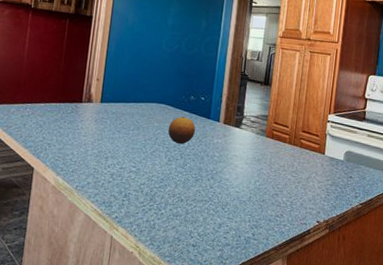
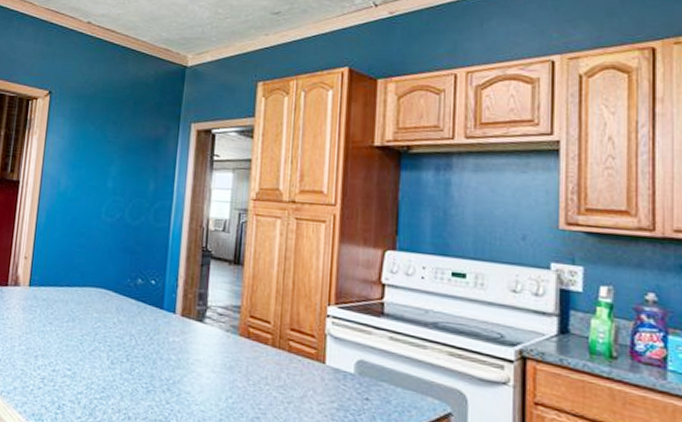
fruit: present [167,116,195,145] -> none [109,305,144,343]

